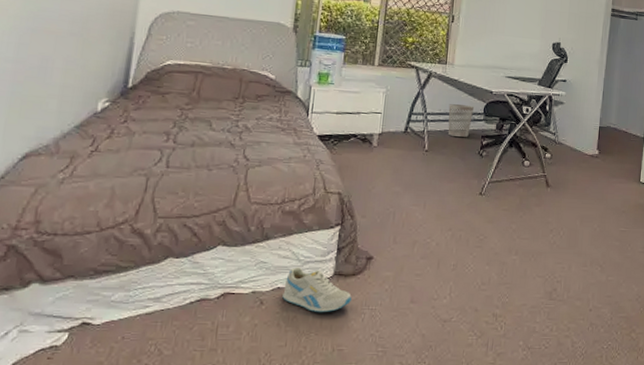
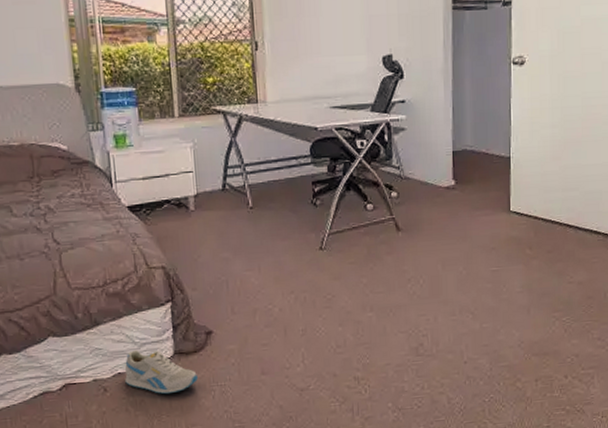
wastebasket: present [448,104,474,137] -> none [268,148,298,187]

